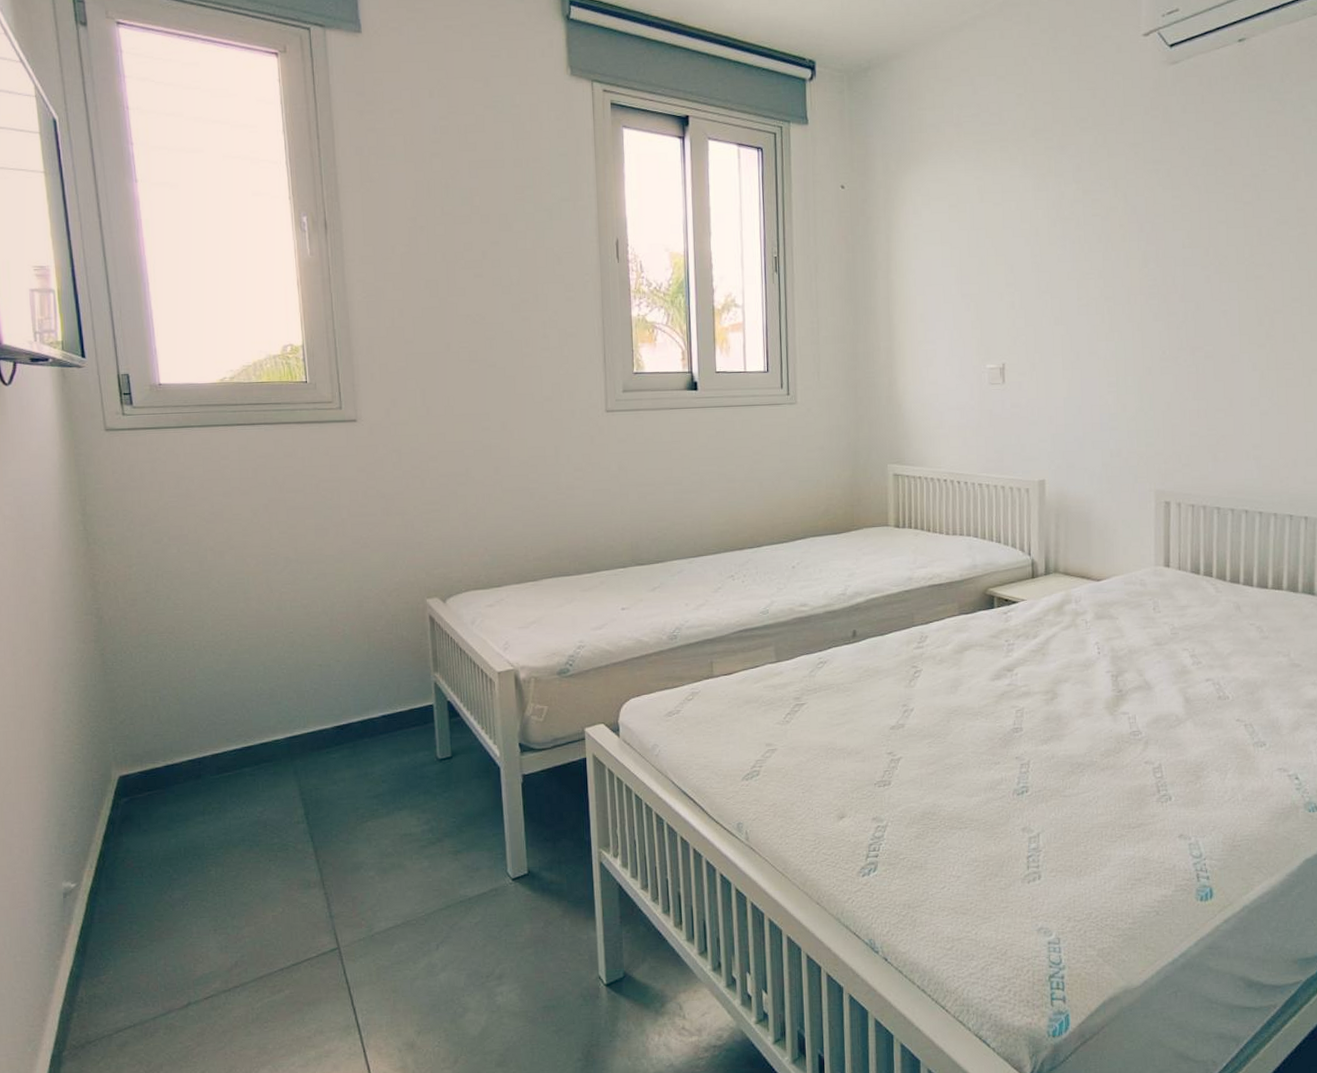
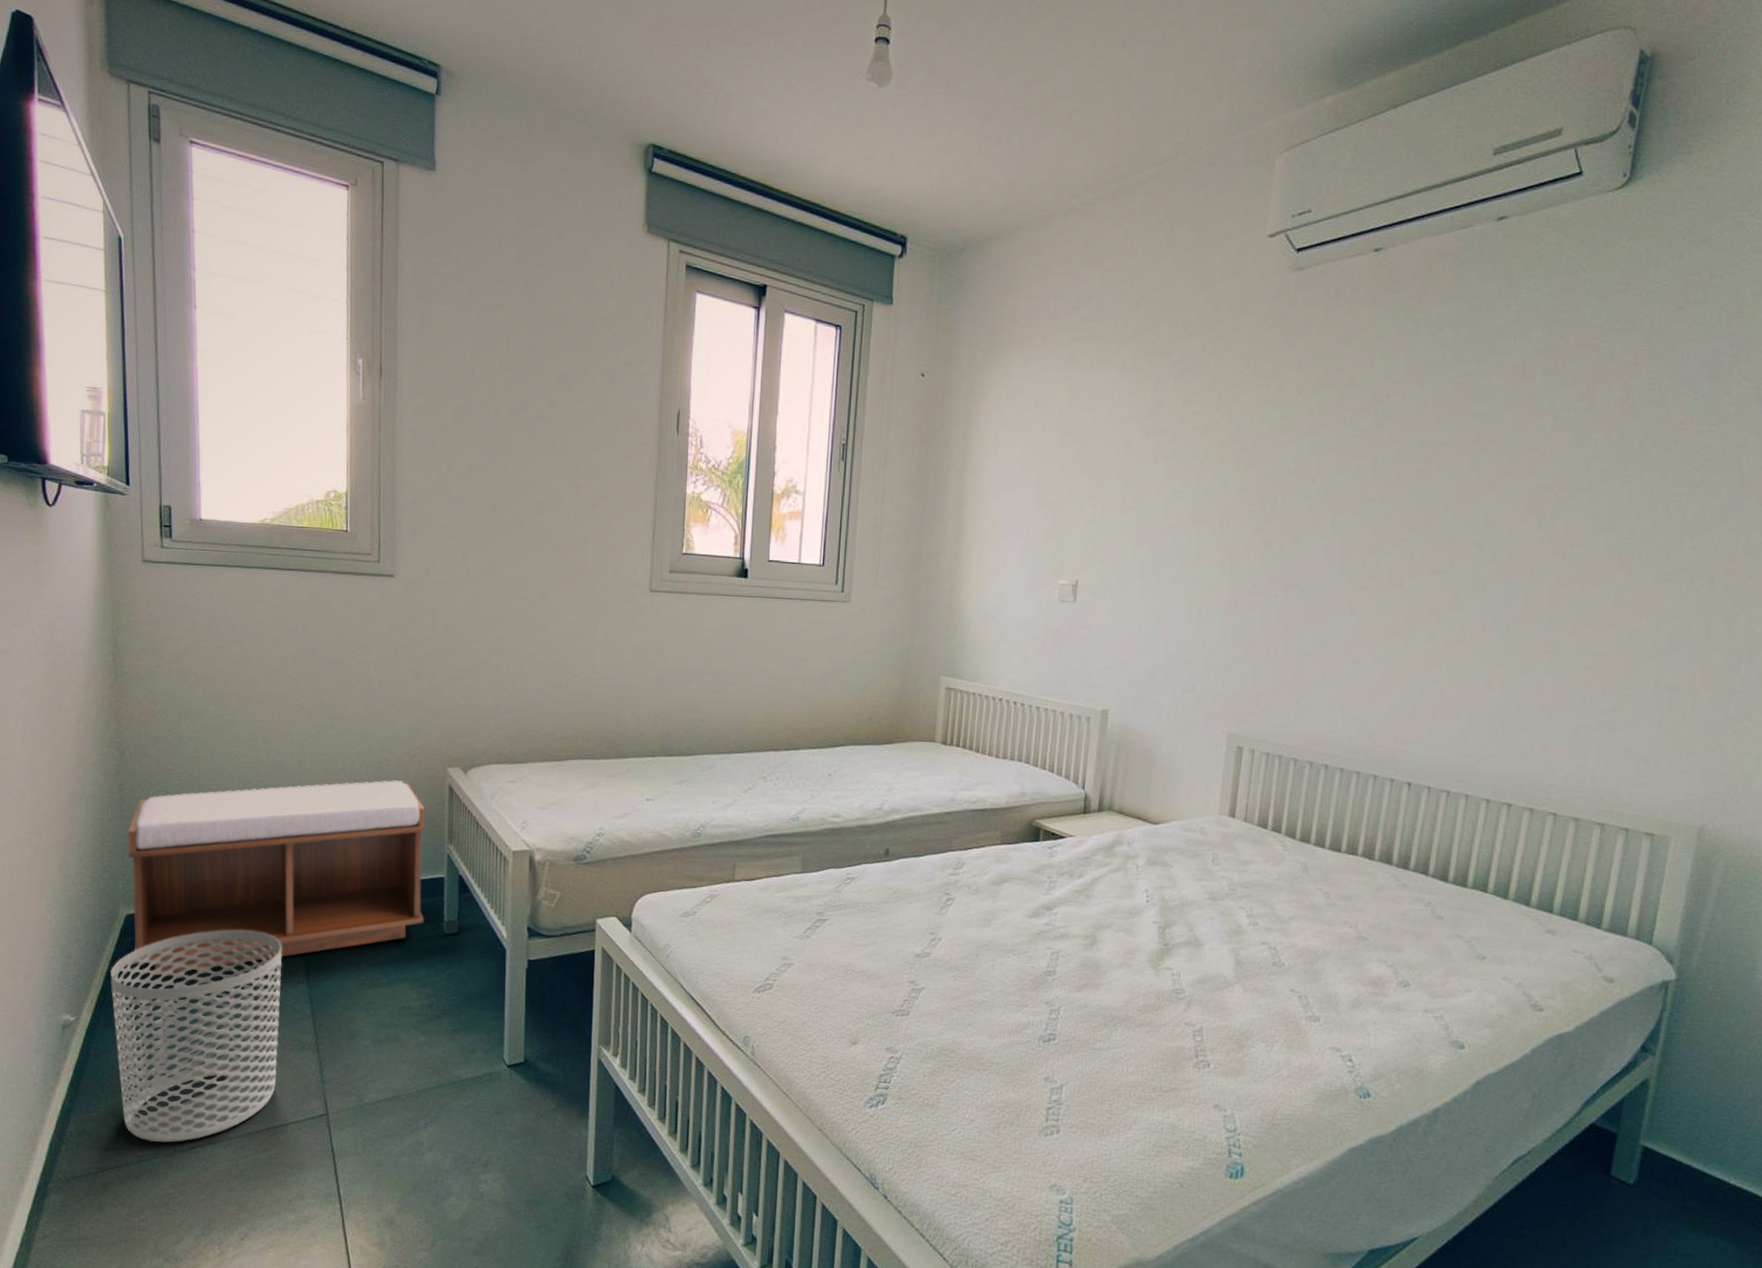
waste bin: none [108,777,285,998] -> present [110,929,283,1143]
bench: none [113,616,417,834] -> present [127,780,425,976]

